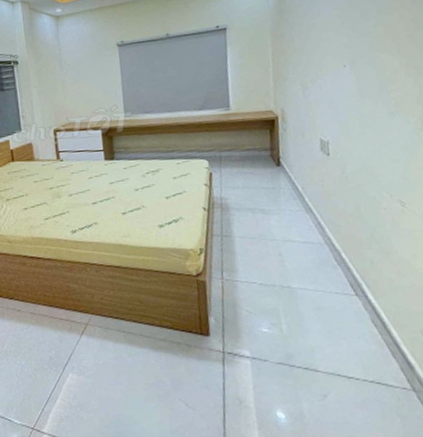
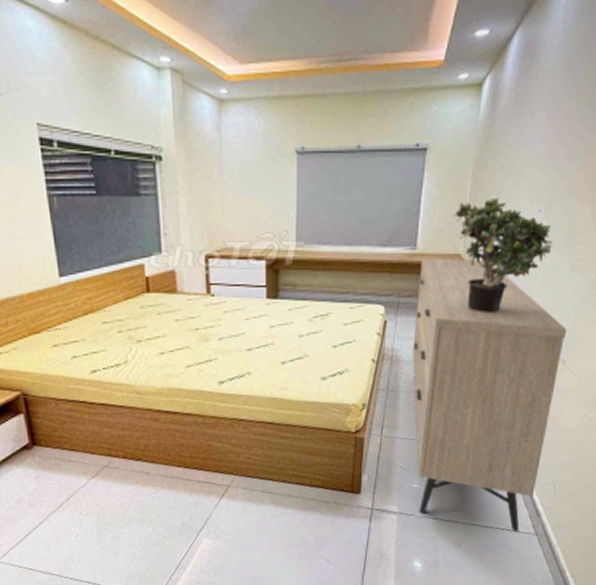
dresser: none [235,113,401,387] -> present [412,257,568,533]
potted plant: none [258,59,365,160] -> present [451,197,552,312]

